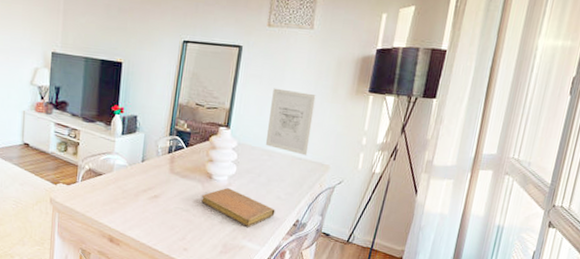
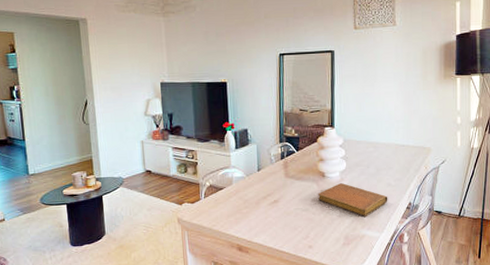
wall art: present [265,88,316,156] -> none [368,84,409,142]

